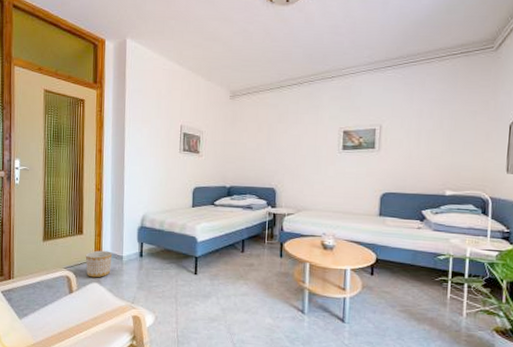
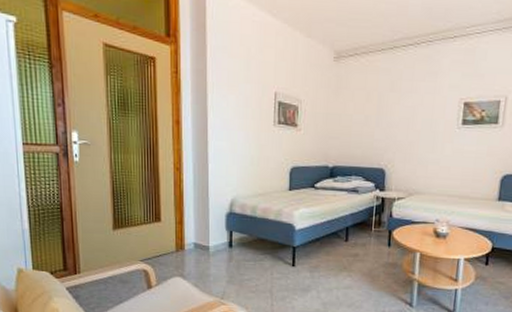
planter: present [85,250,113,278] -> none [165,240,197,271]

